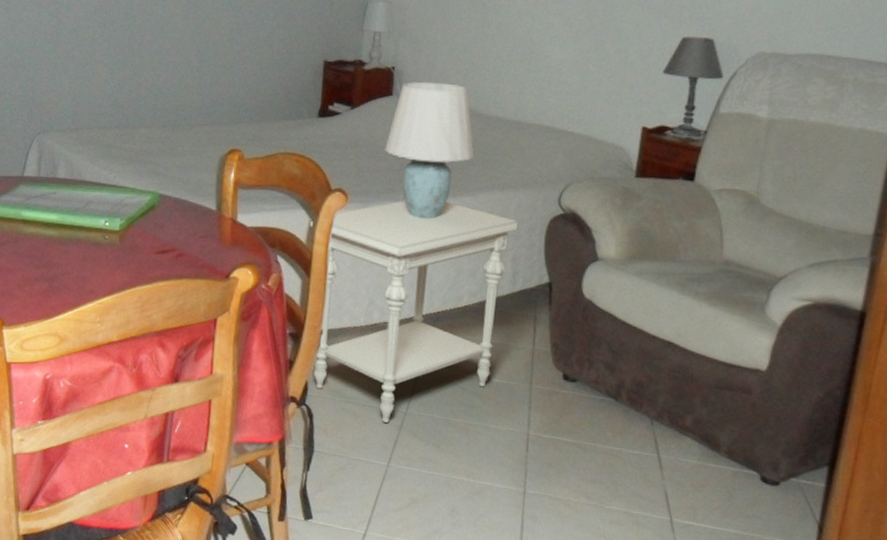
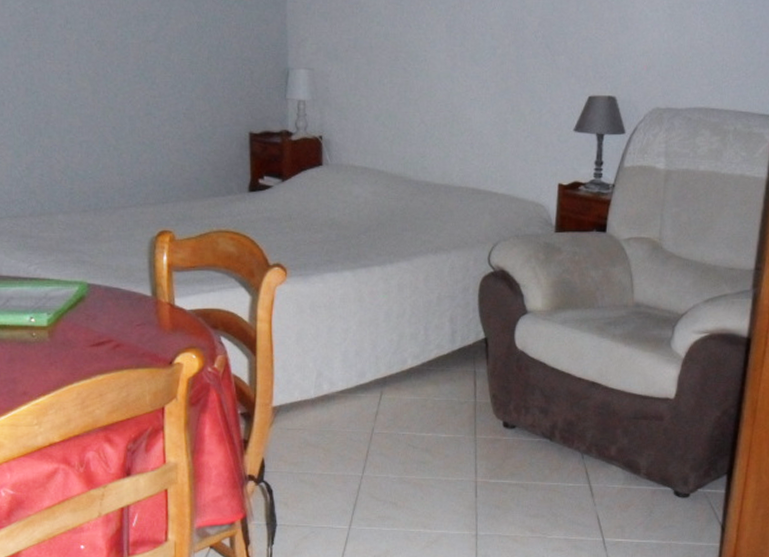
side table: present [310,201,519,423] -> none [251,269,454,488]
table lamp: present [385,82,475,220] -> none [320,150,407,288]

